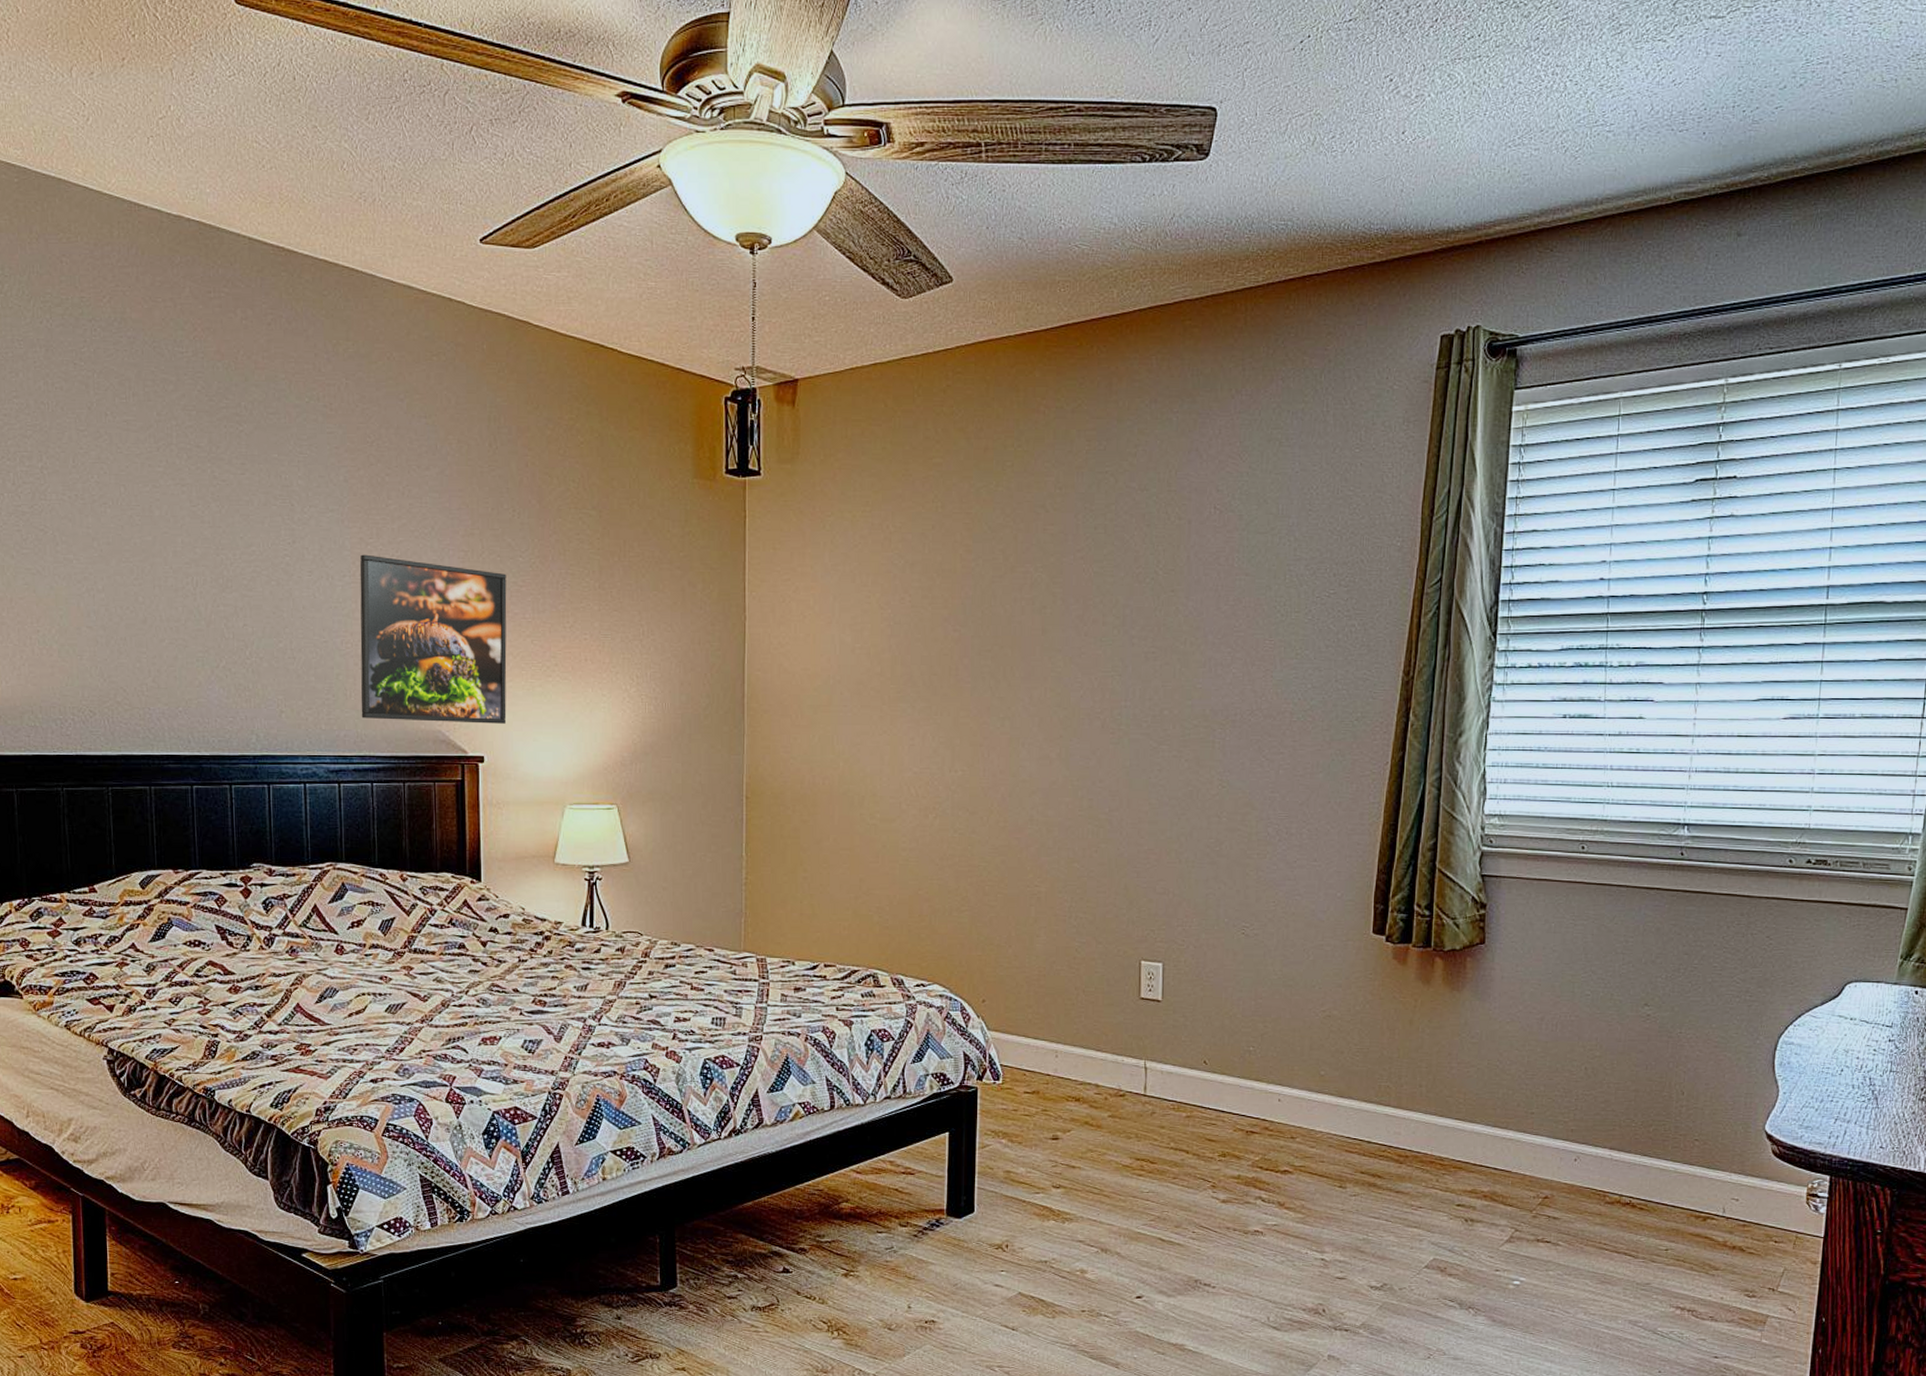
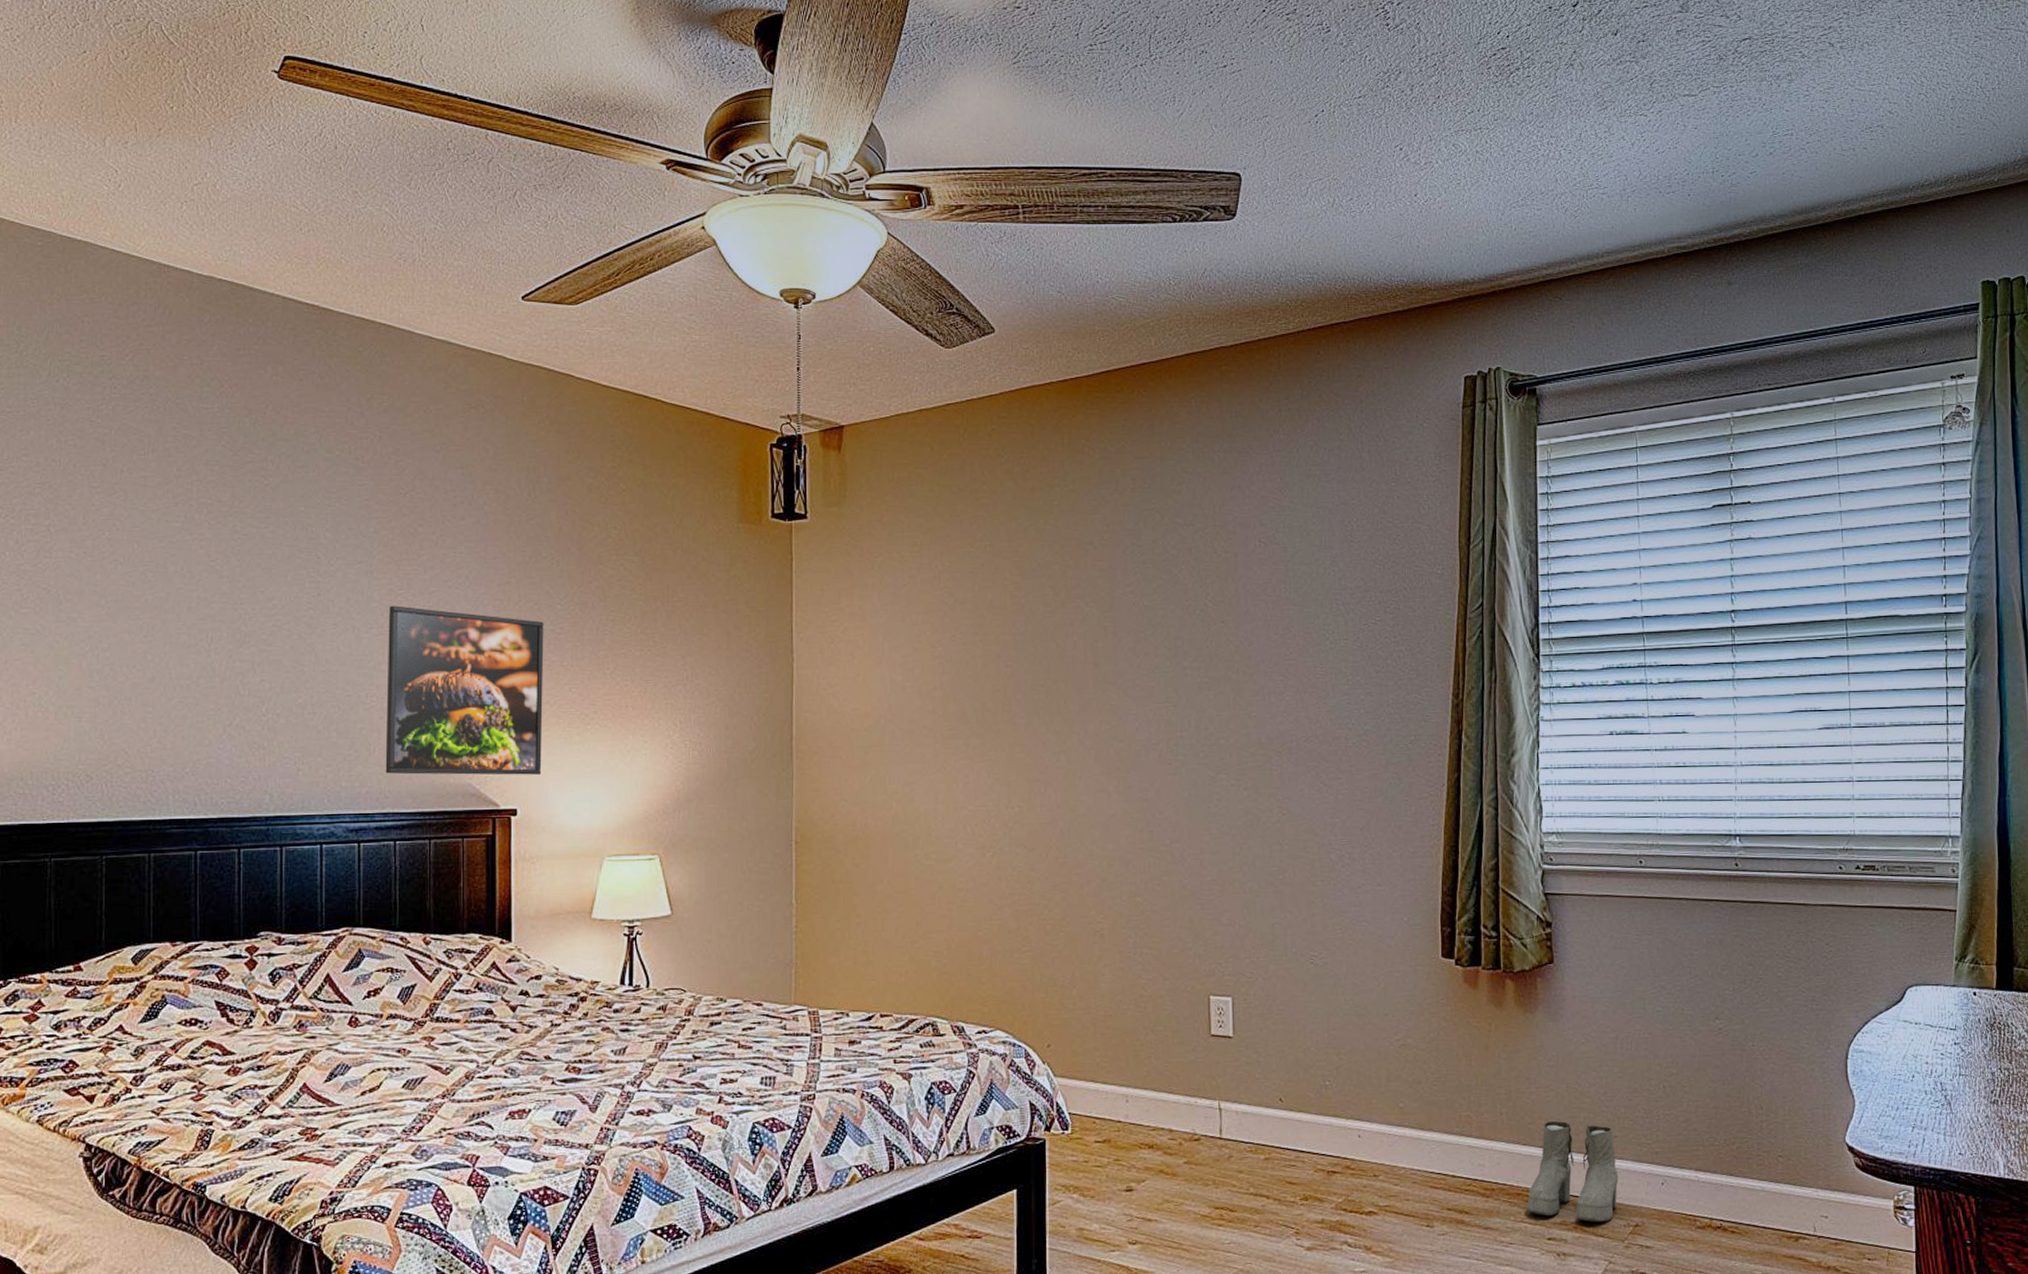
boots: none [1439,1096,1532,1192] -> present [1527,1121,1619,1222]

